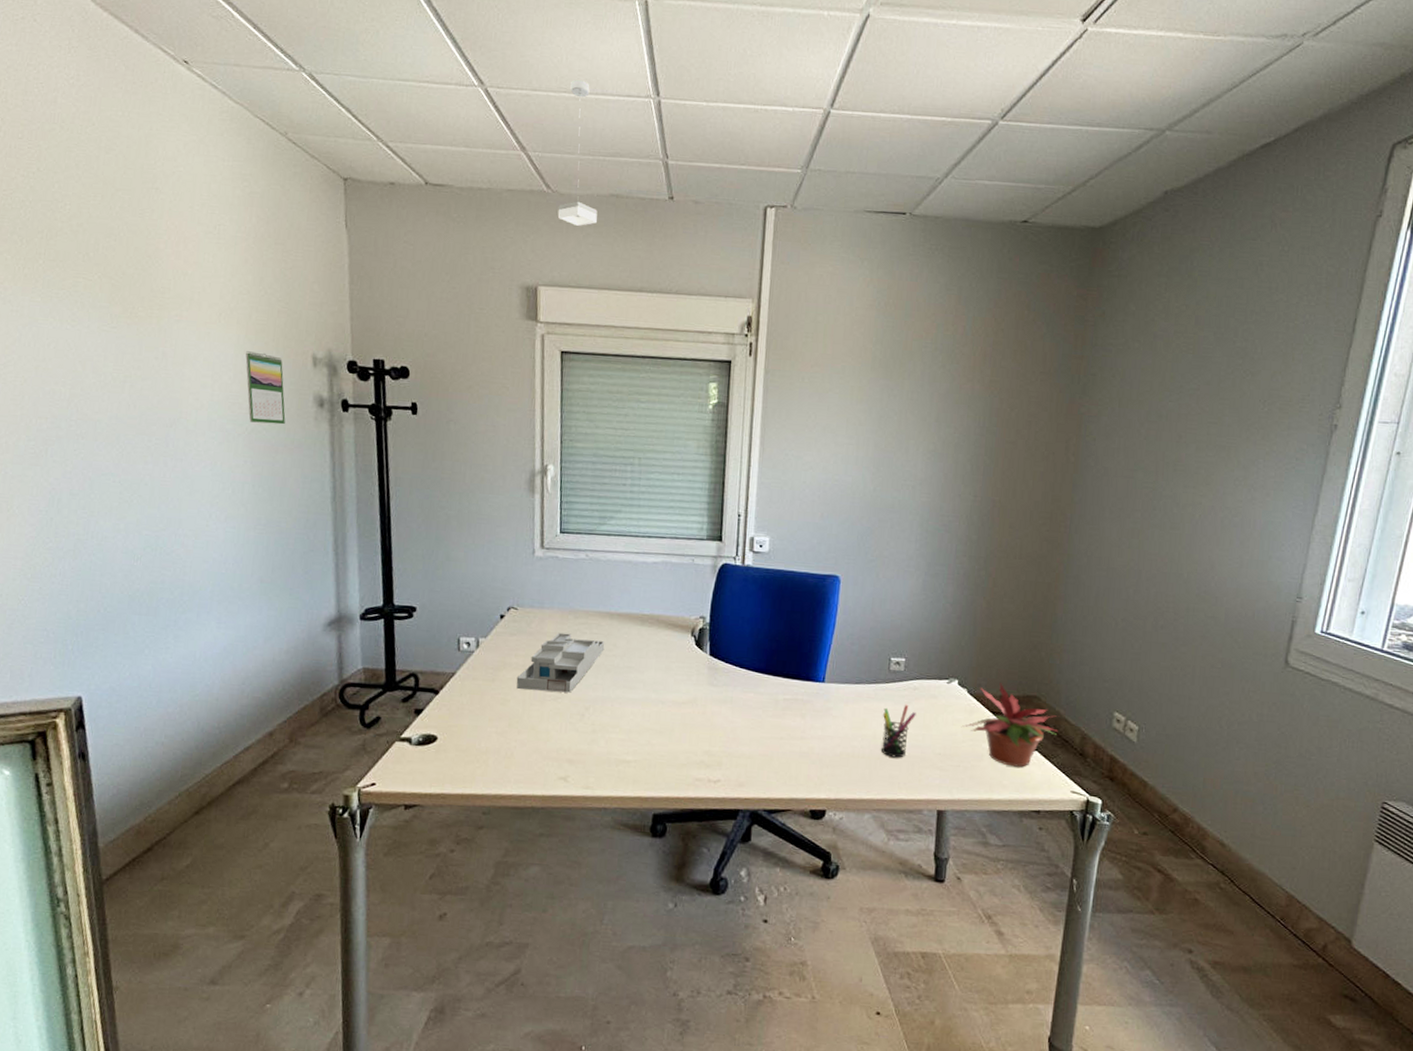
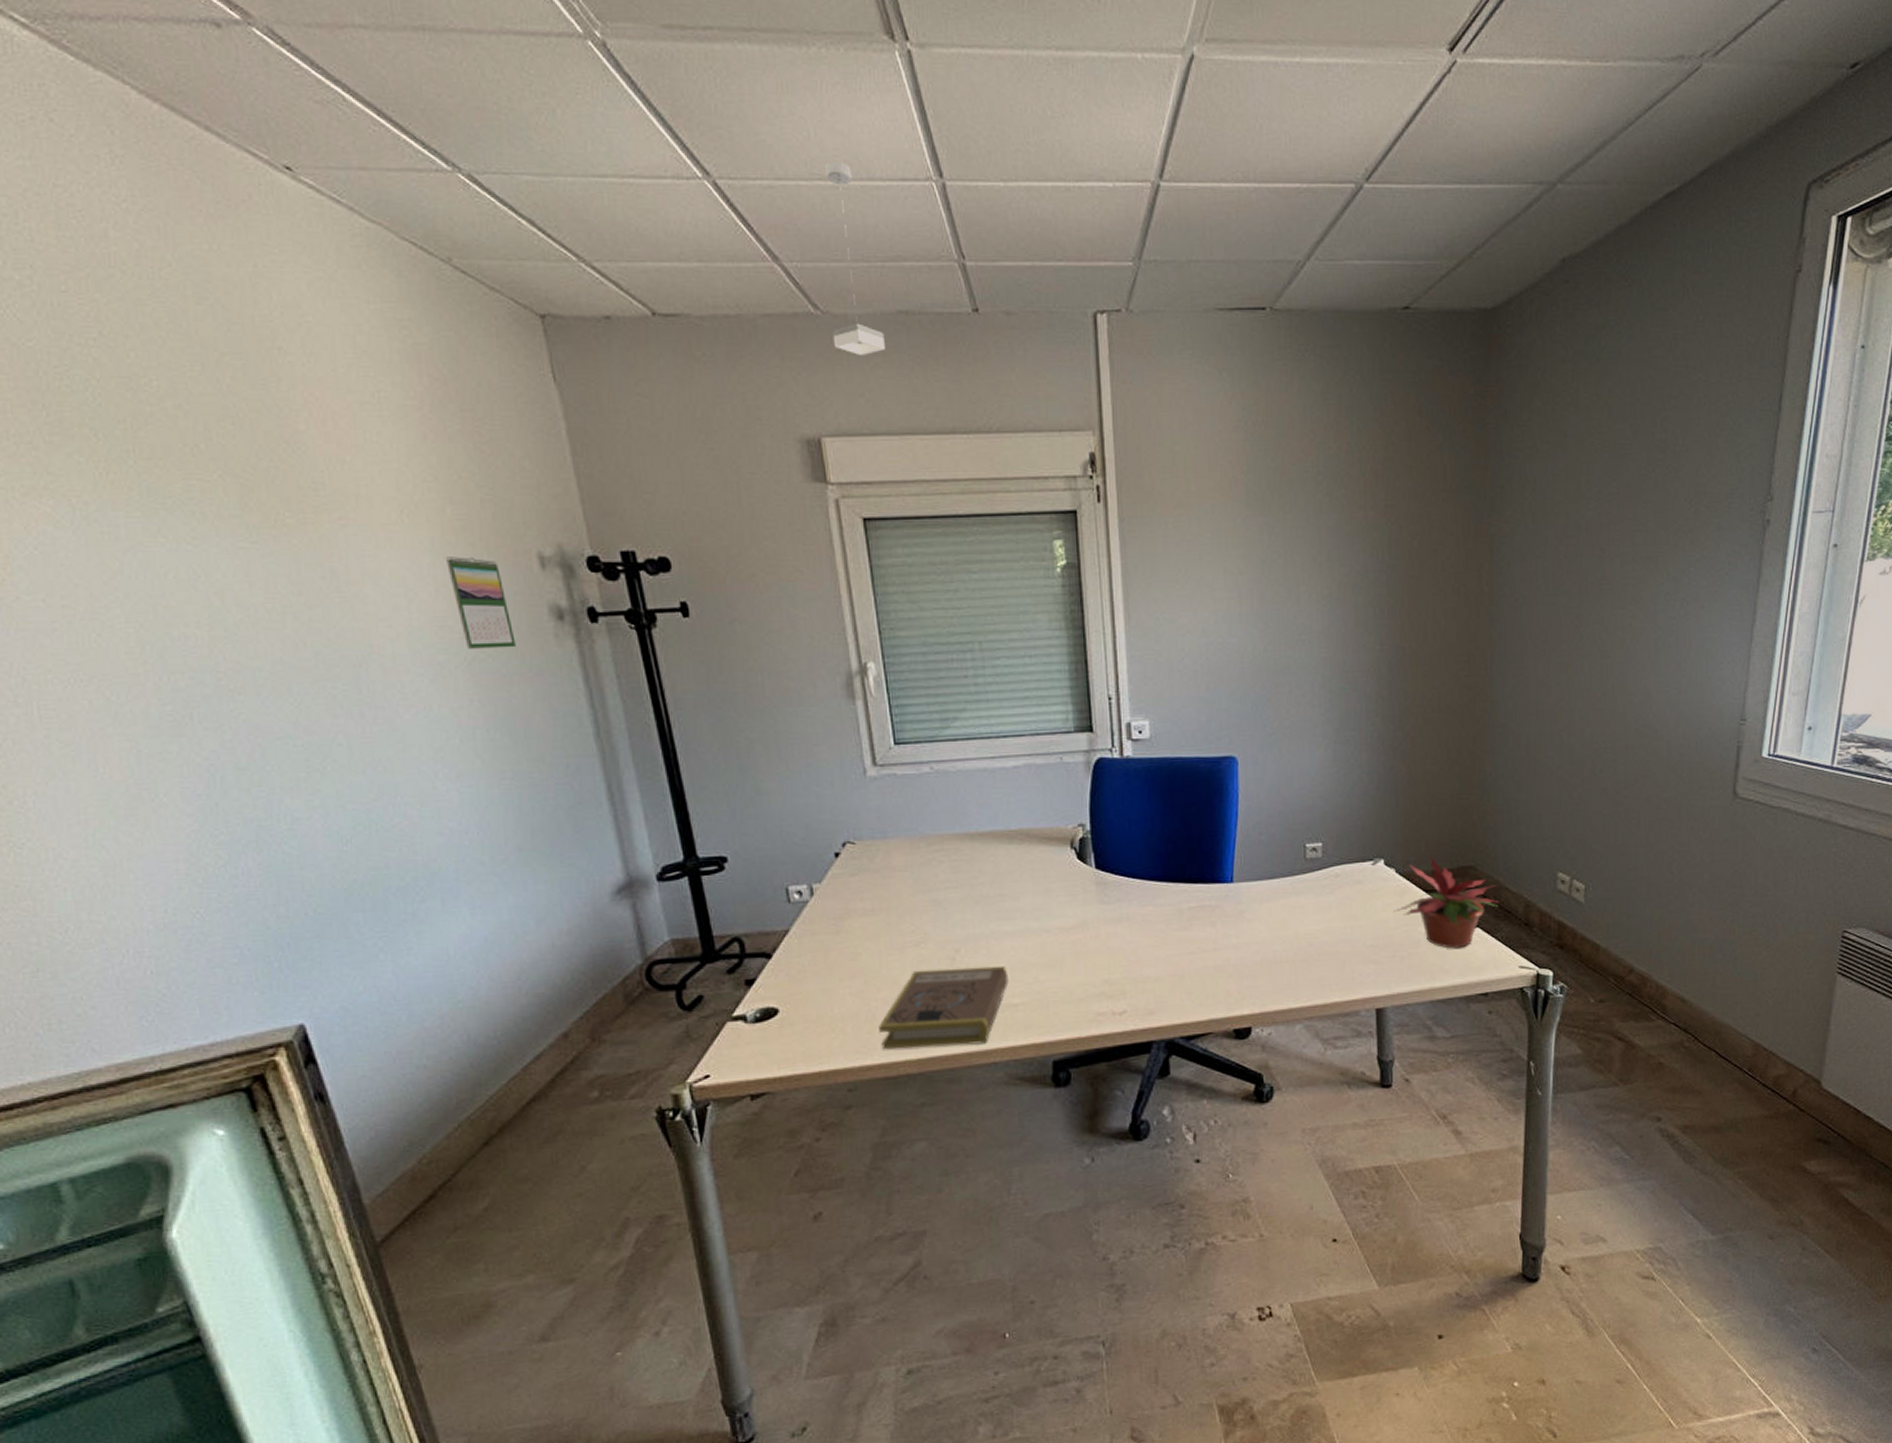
book: none [514,720,626,791] -> present [879,966,1009,1050]
desk organizer: present [516,632,605,693] -> none [866,864,969,938]
pen holder: present [880,704,916,758] -> none [1304,894,1341,957]

